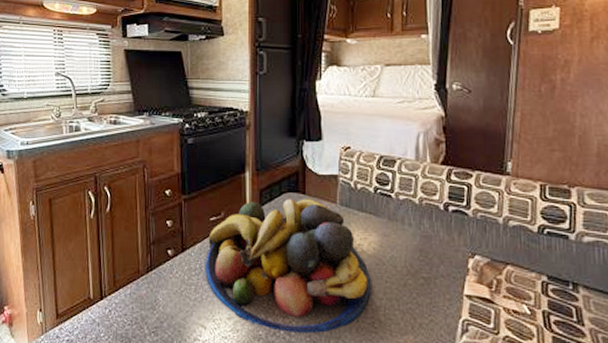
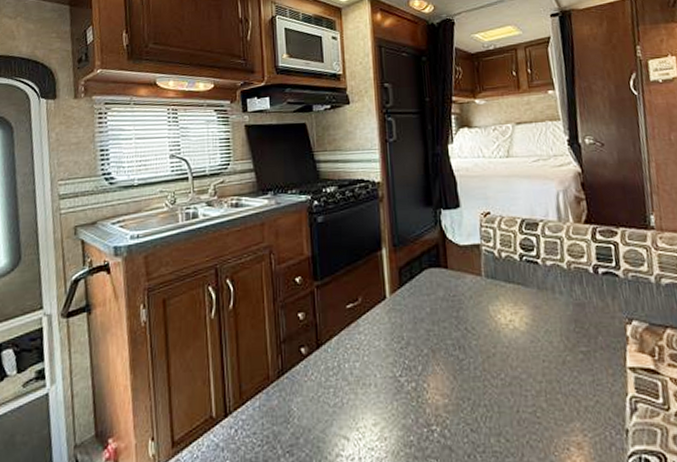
fruit bowl: present [205,198,371,334] -> none [344,273,529,434]

